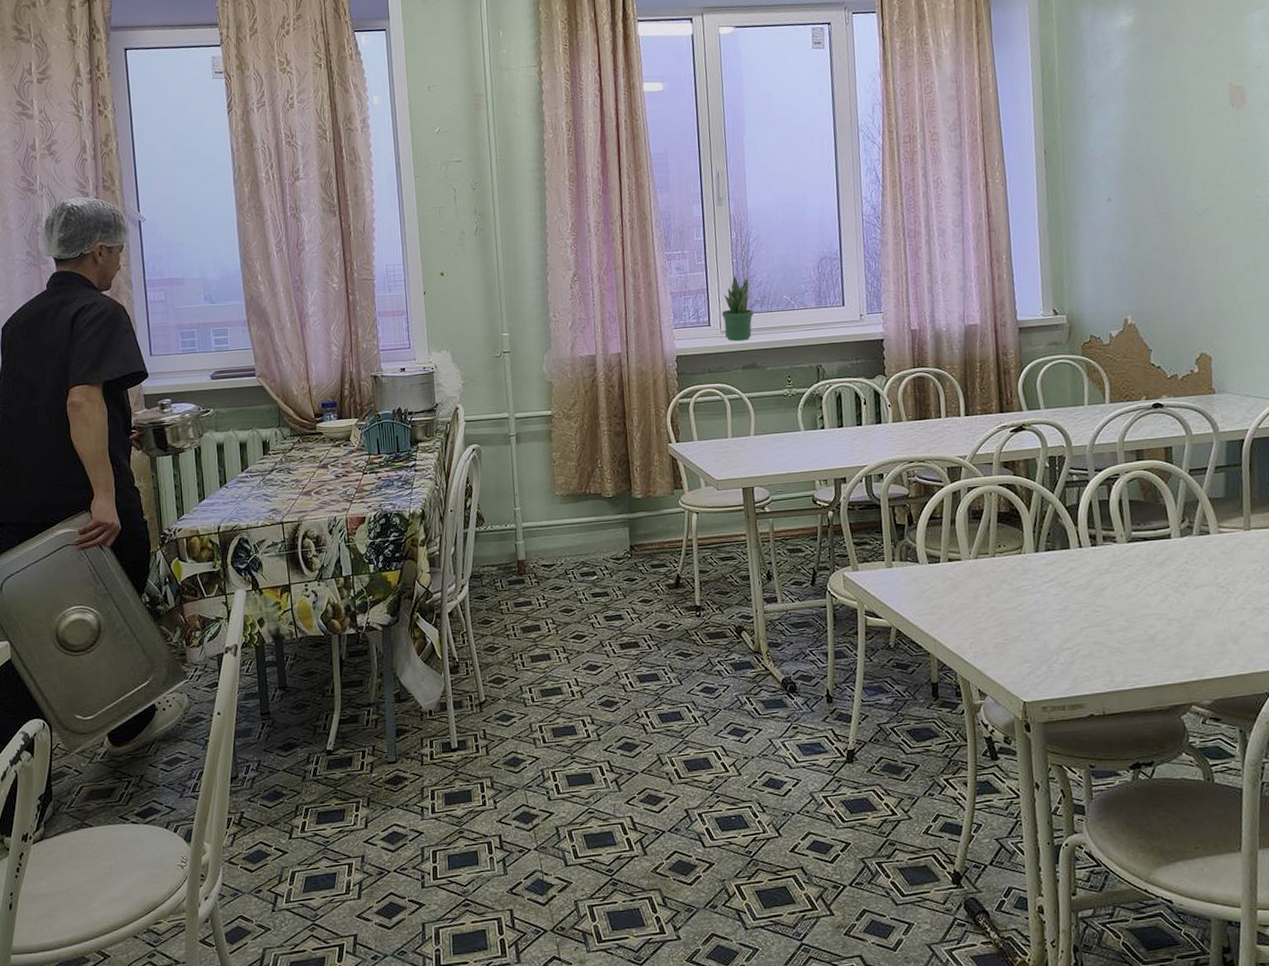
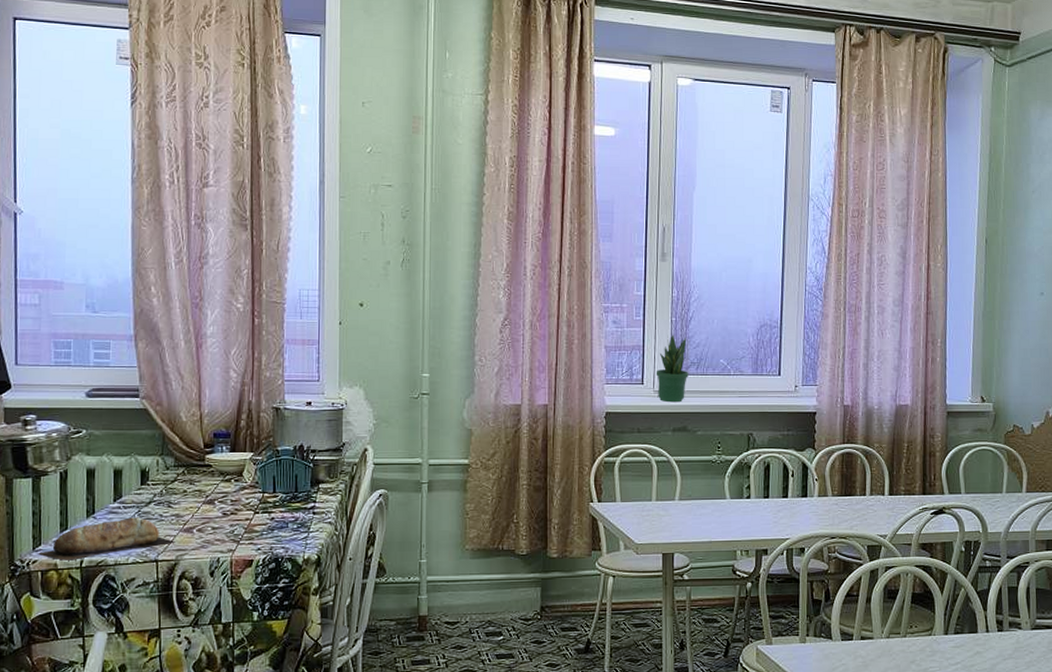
bread loaf: none [182,484,297,527] -> present [38,517,175,561]

